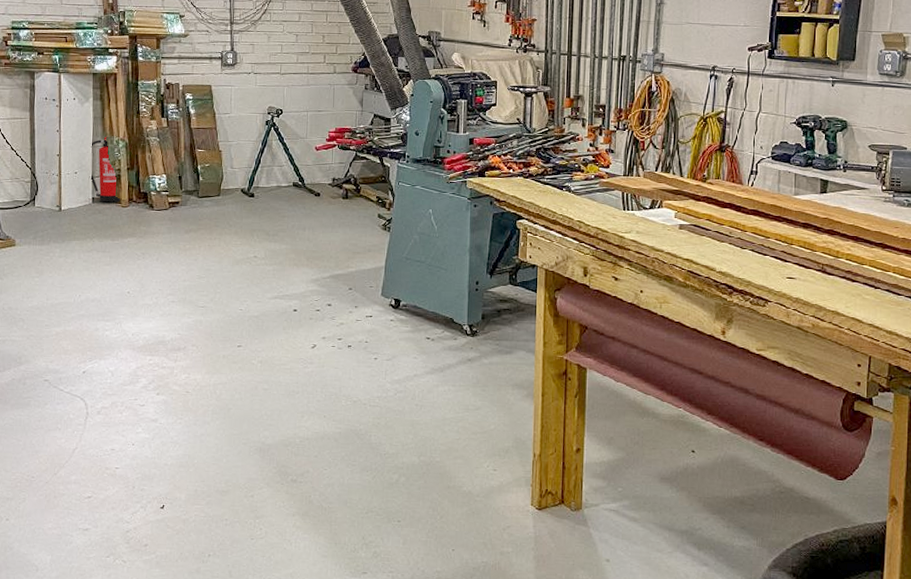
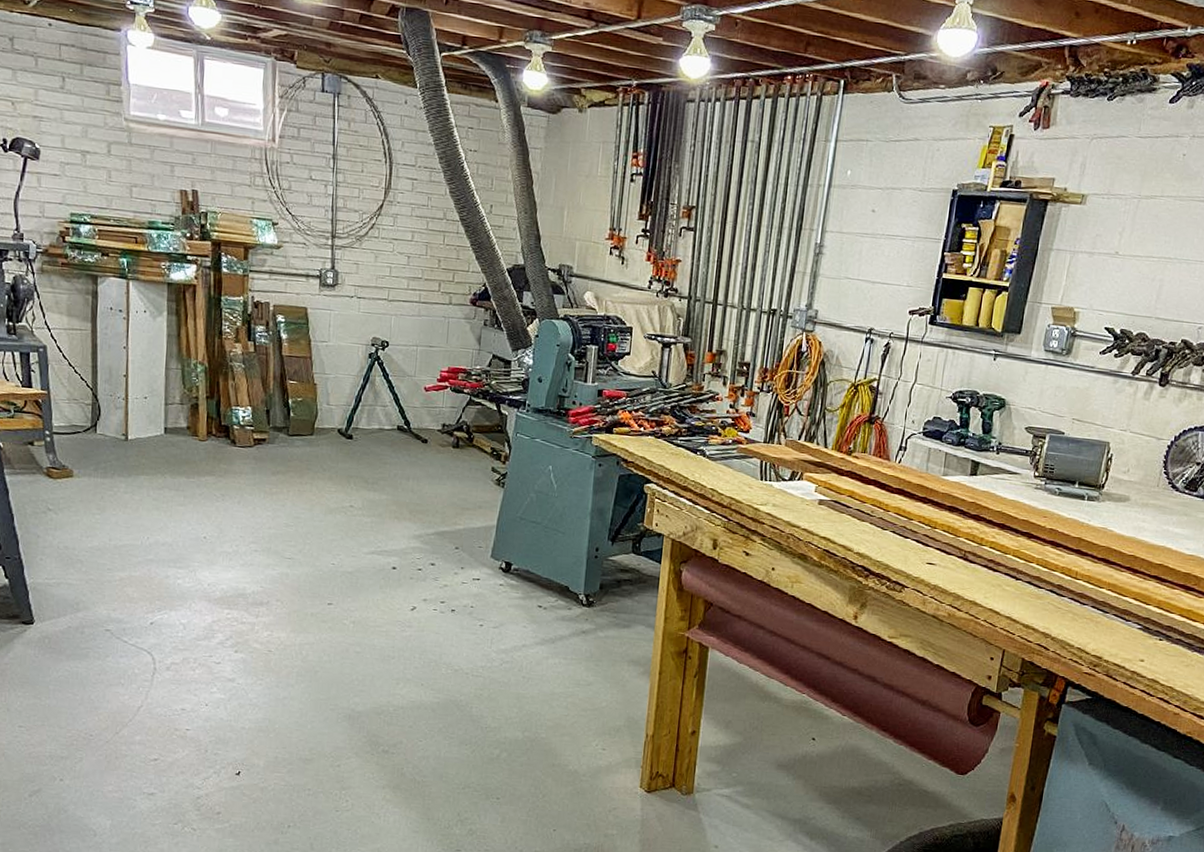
fire extinguisher: present [89,136,121,203] -> none [161,357,198,435]

